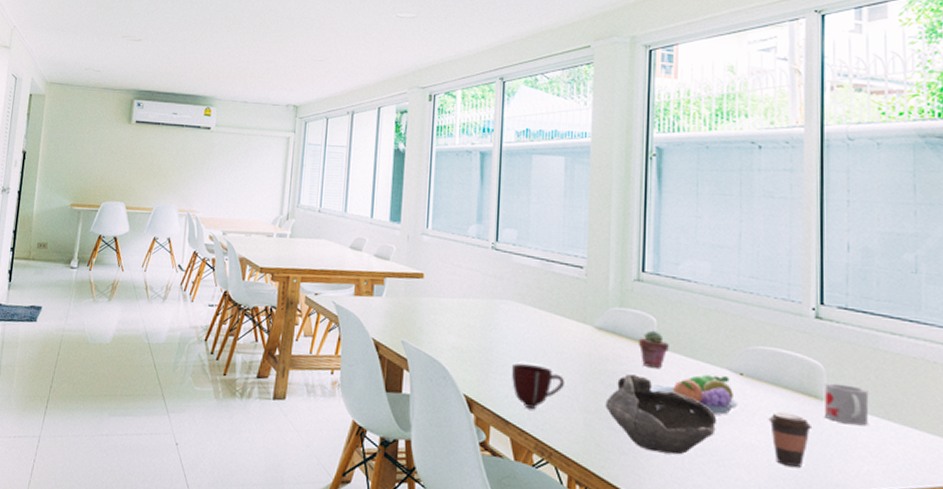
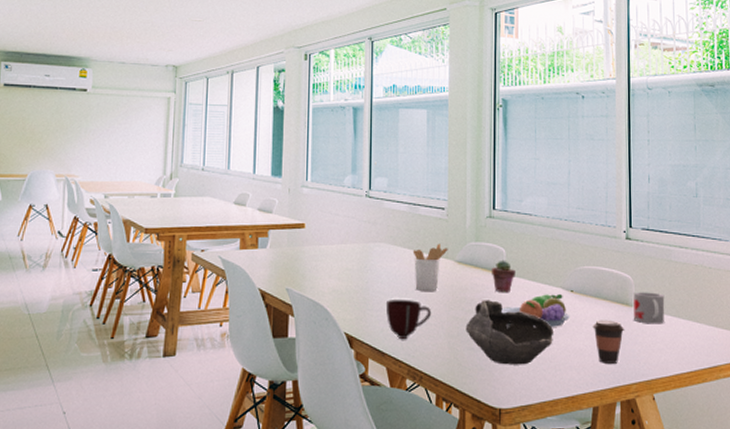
utensil holder: none [544,306,587,360] -> present [413,244,448,292]

